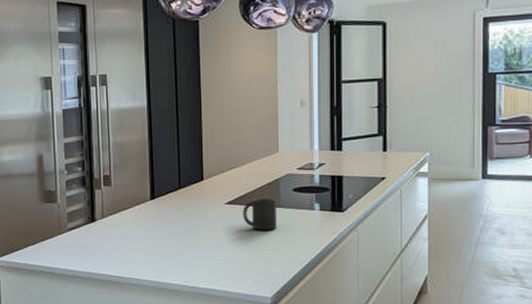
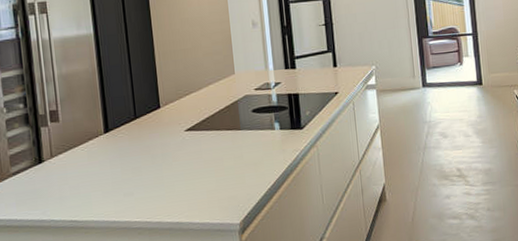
mug: present [242,198,278,230] -> none [203,121,240,155]

